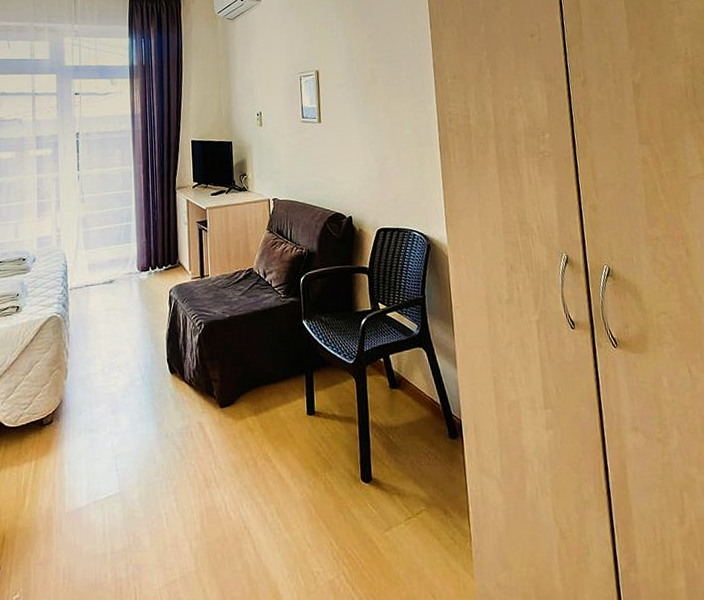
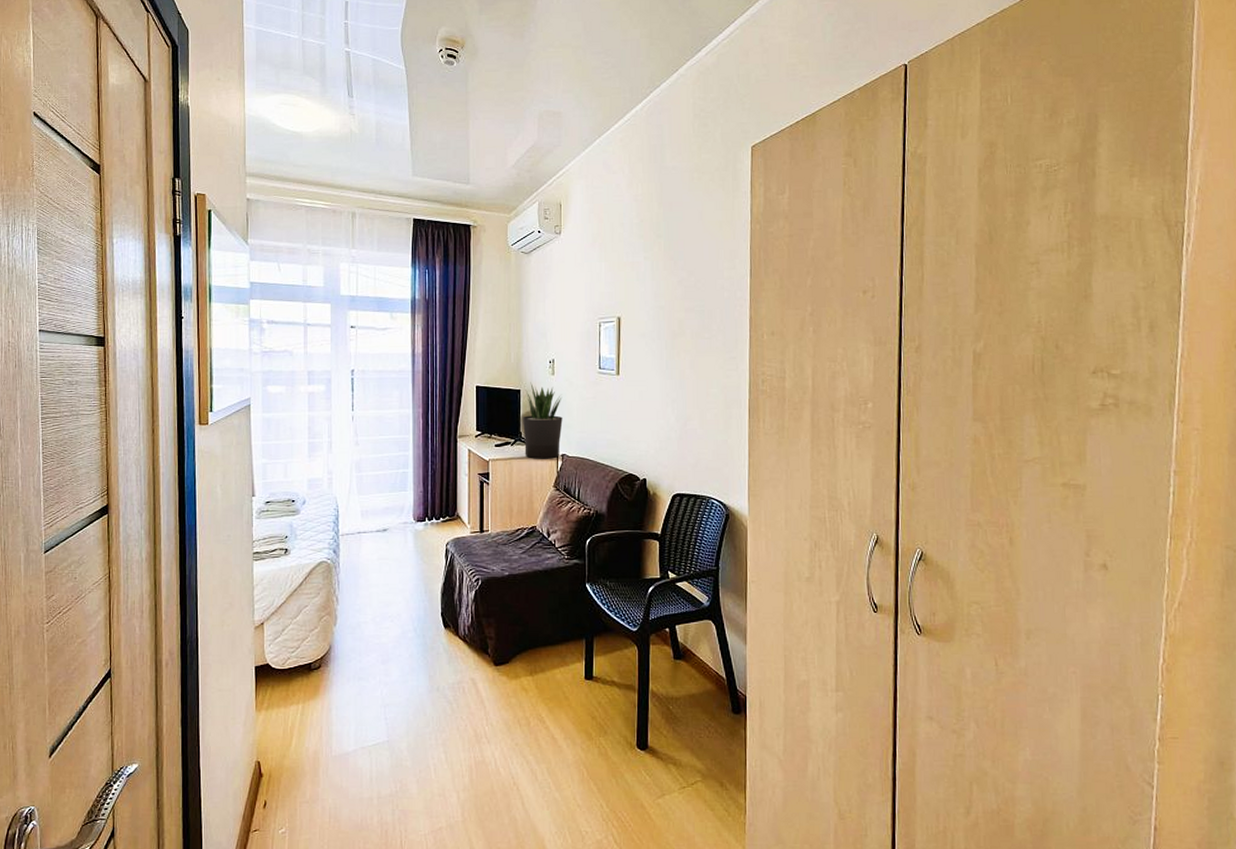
planter: none [235,134,272,205] -> present [522,382,563,459]

